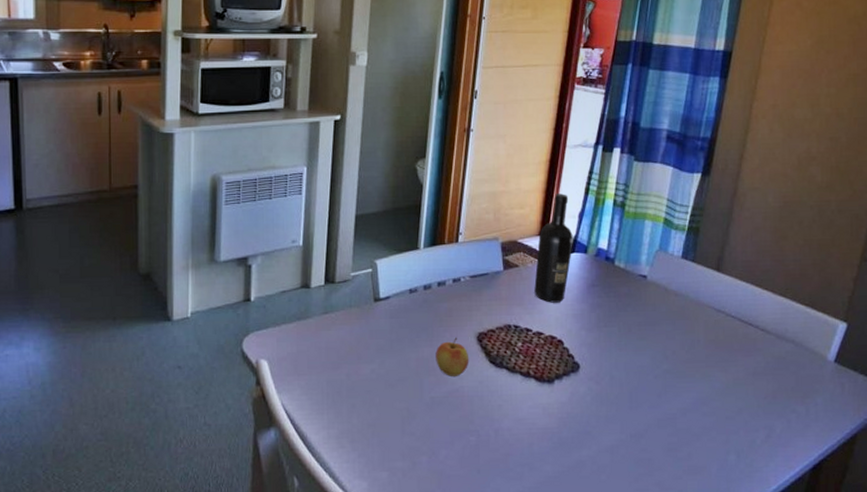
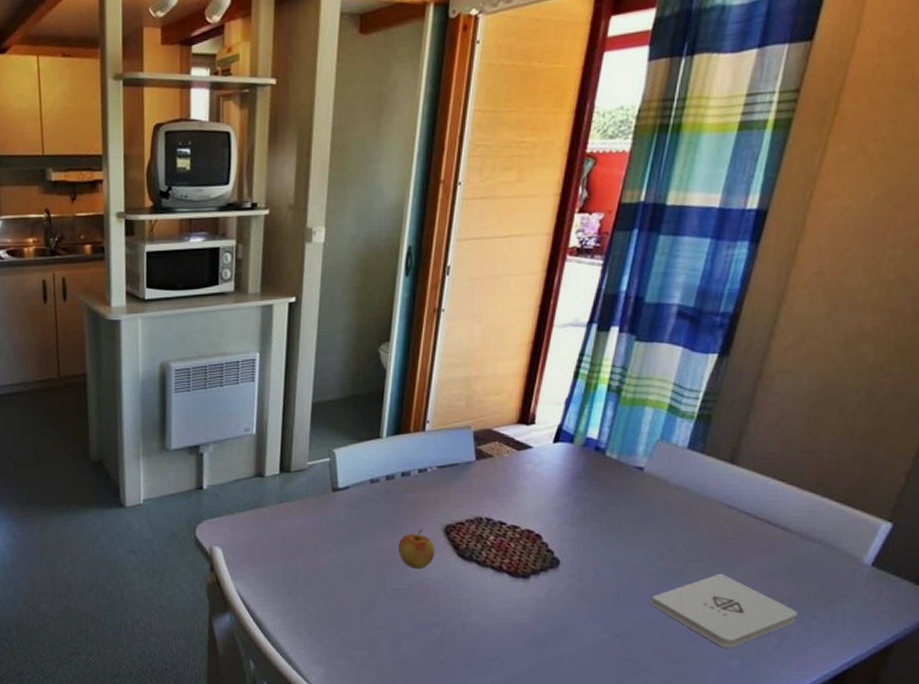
wine bottle: present [534,194,573,303] -> none [510,378,558,496]
notepad: none [658,373,780,445] -> present [650,573,798,649]

